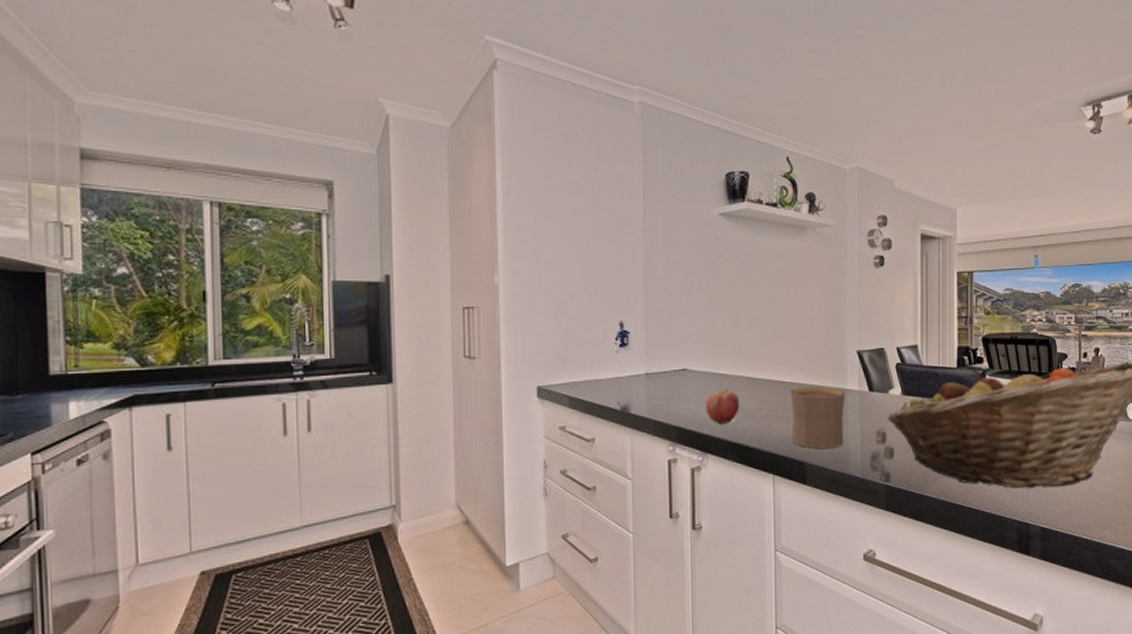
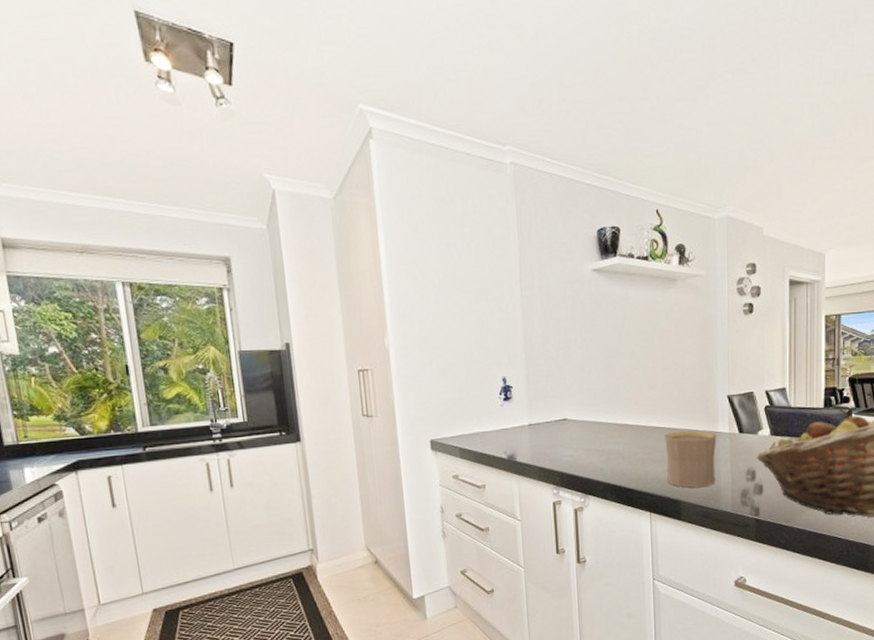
apple: present [705,389,740,424] -> none [585,436,618,468]

